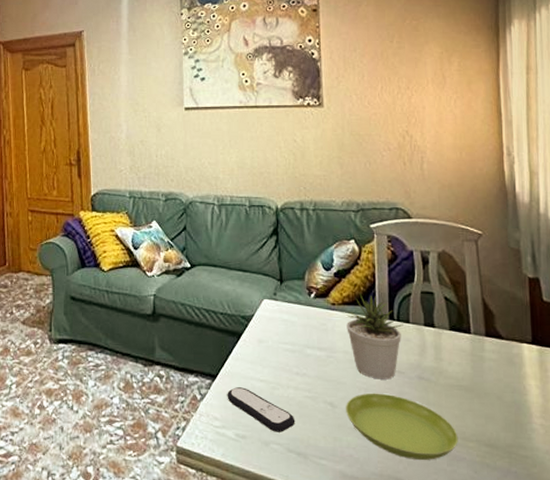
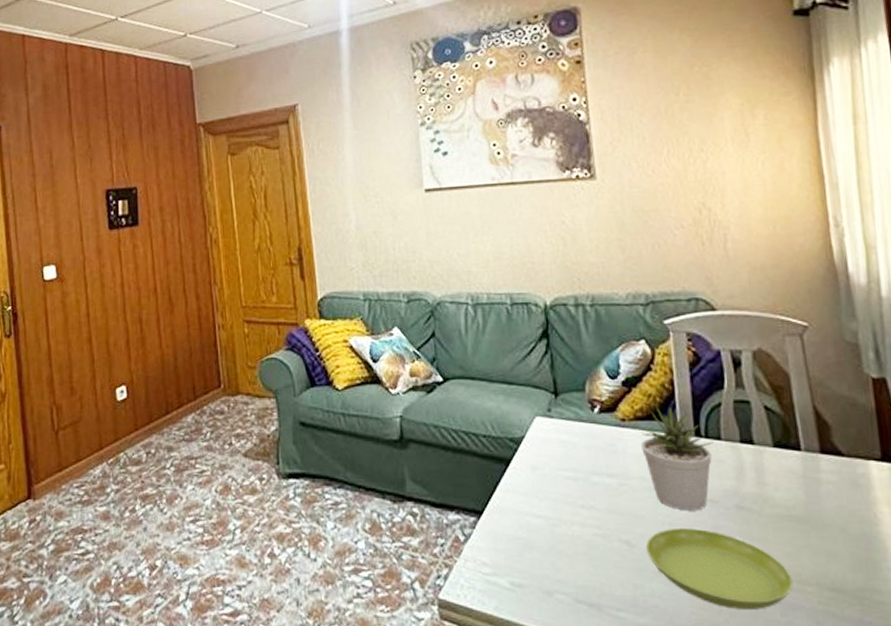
remote control: present [227,387,295,432] -> none [497,525,584,579]

